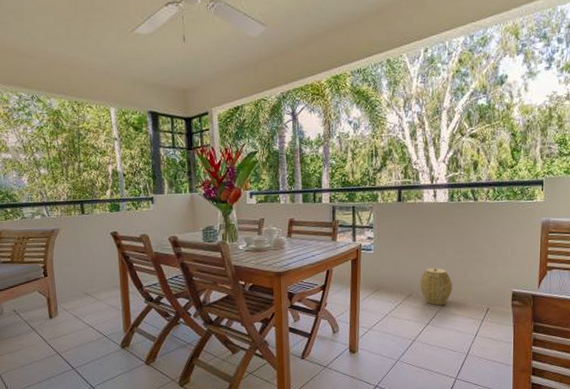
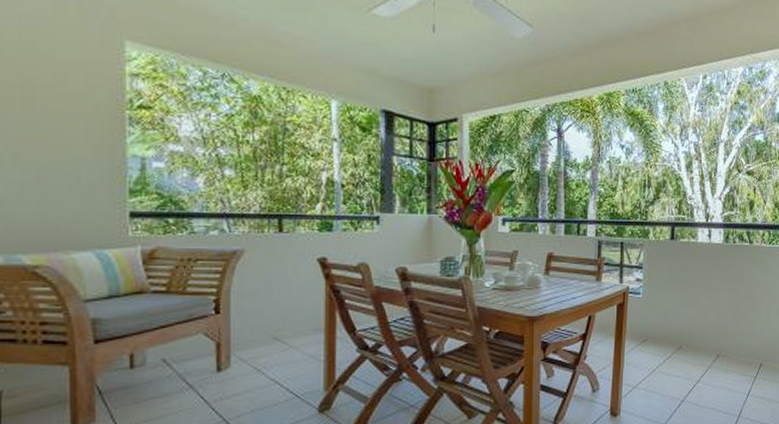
woven basket: present [419,267,453,306] -> none [690,316,726,360]

